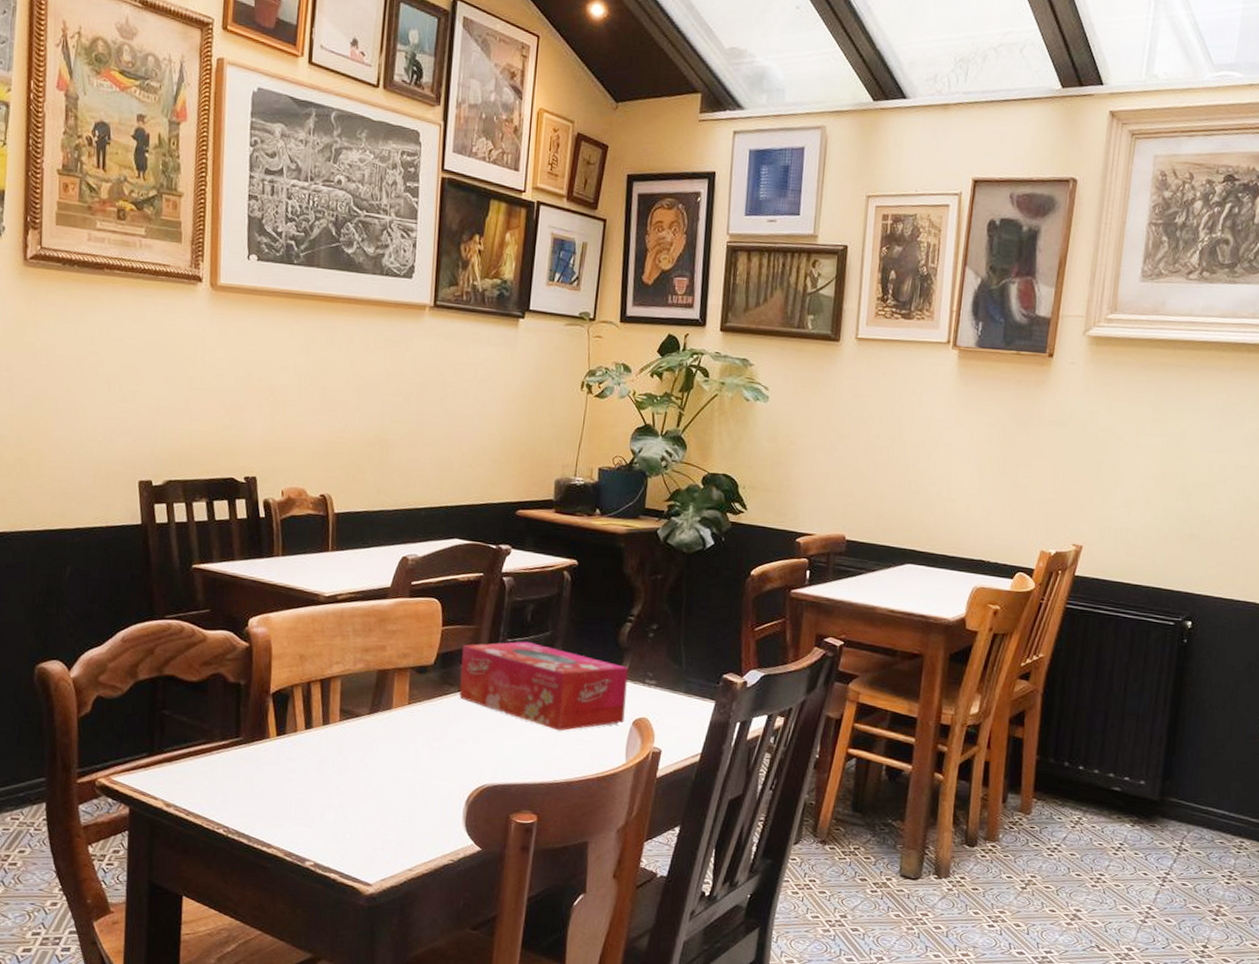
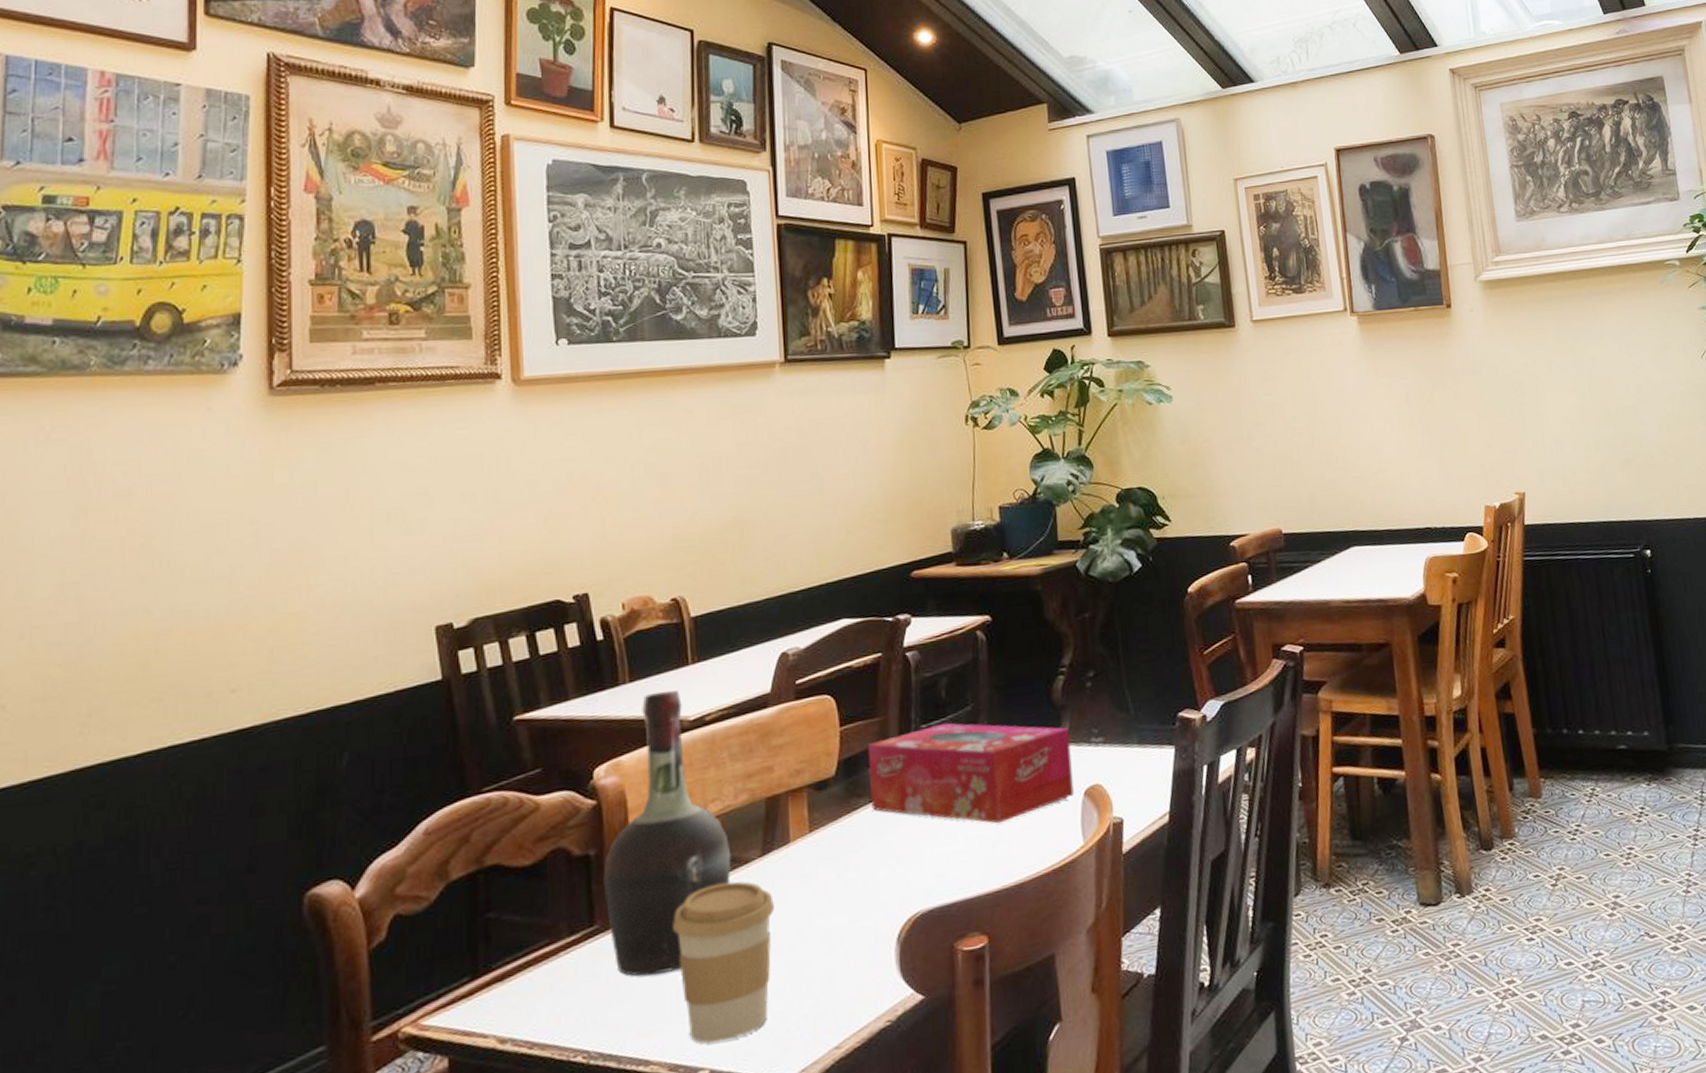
cognac bottle: none [249,568,347,785] -> present [603,690,732,977]
coffee cup: none [297,727,375,845] -> present [673,881,774,1044]

